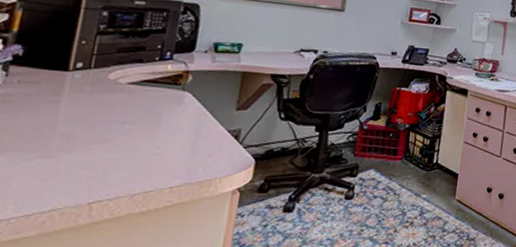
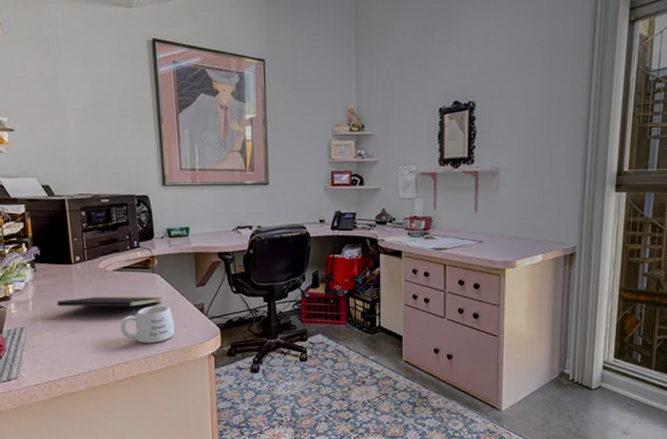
notepad: none [27,112,188,140] -> present [56,296,162,316]
mug: none [116,128,197,175] -> present [119,305,175,343]

